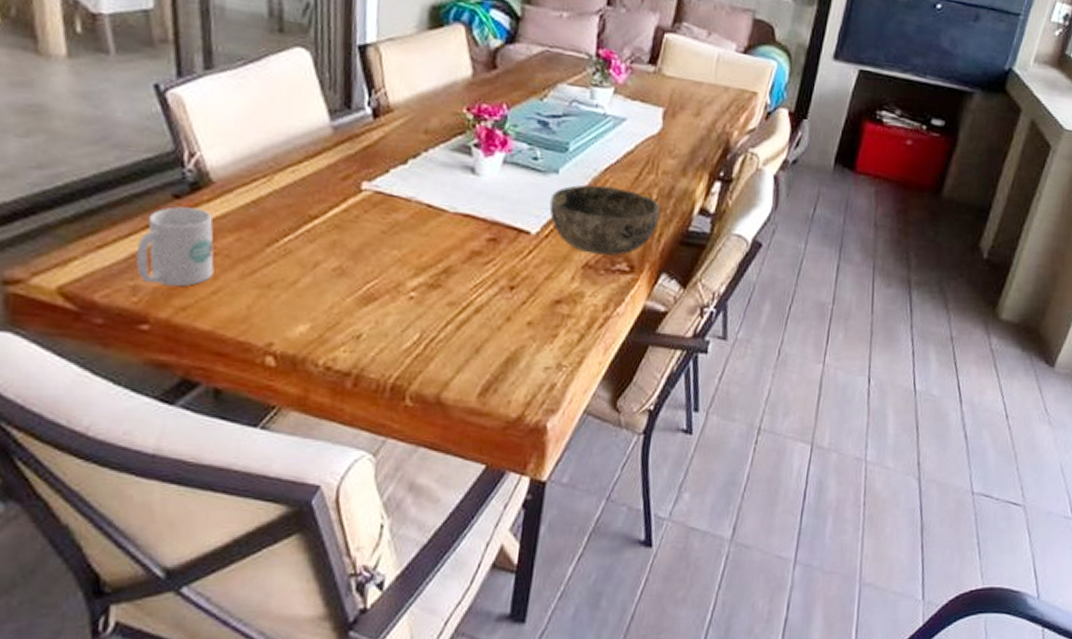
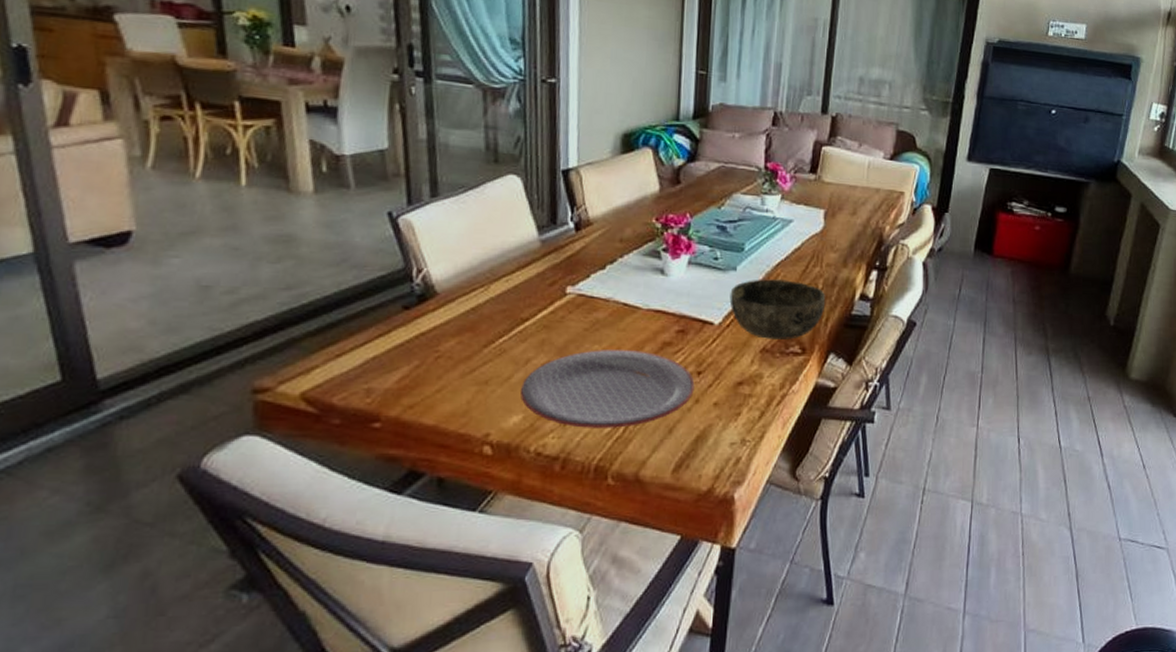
mug: present [135,206,214,287] -> none [370,316,438,388]
plate: none [307,255,507,344] -> present [519,349,695,428]

